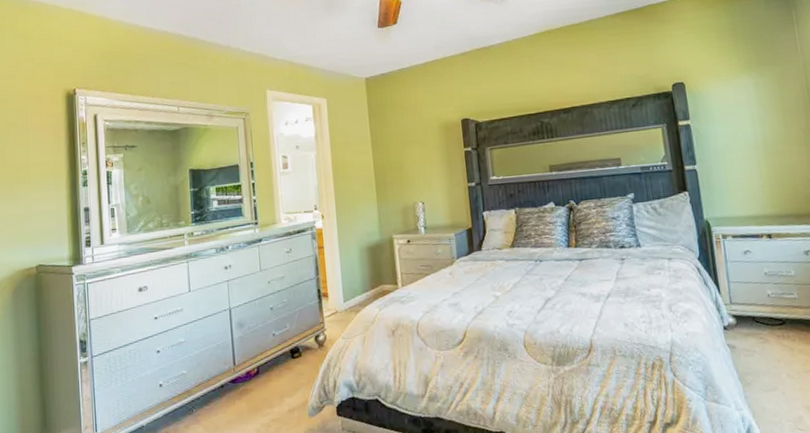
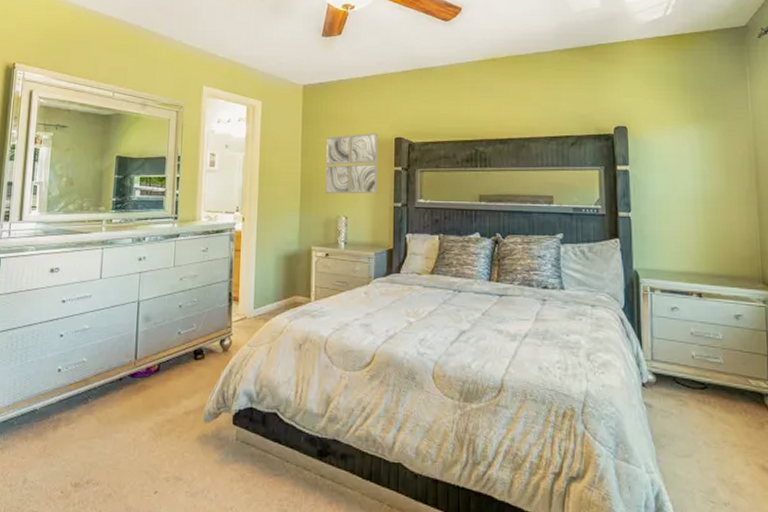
wall art: none [394,116,451,182] -> present [324,132,378,194]

